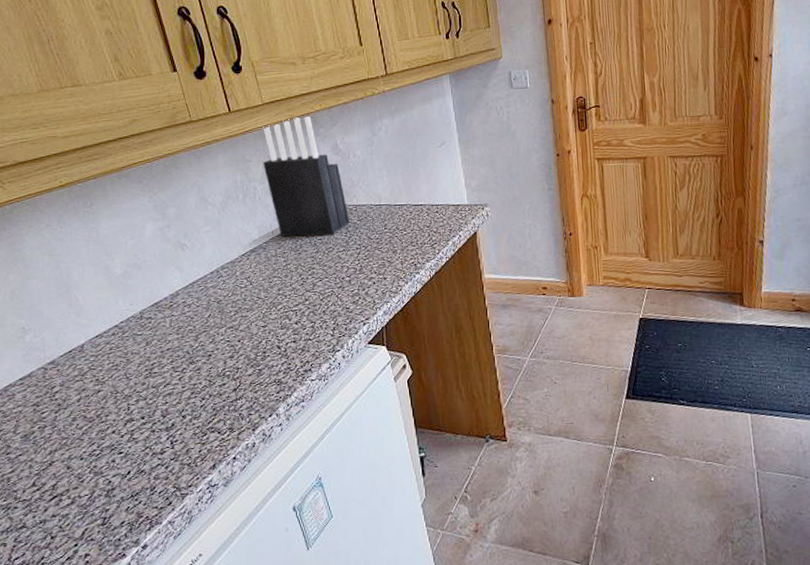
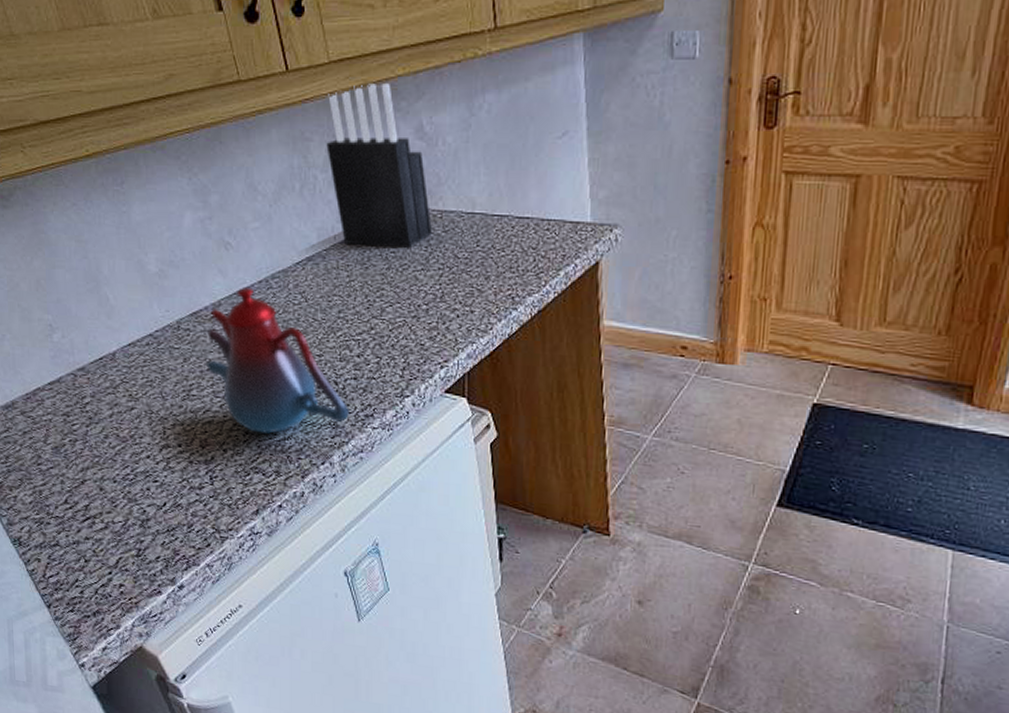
teakettle: none [165,278,292,398] -> present [205,286,350,434]

